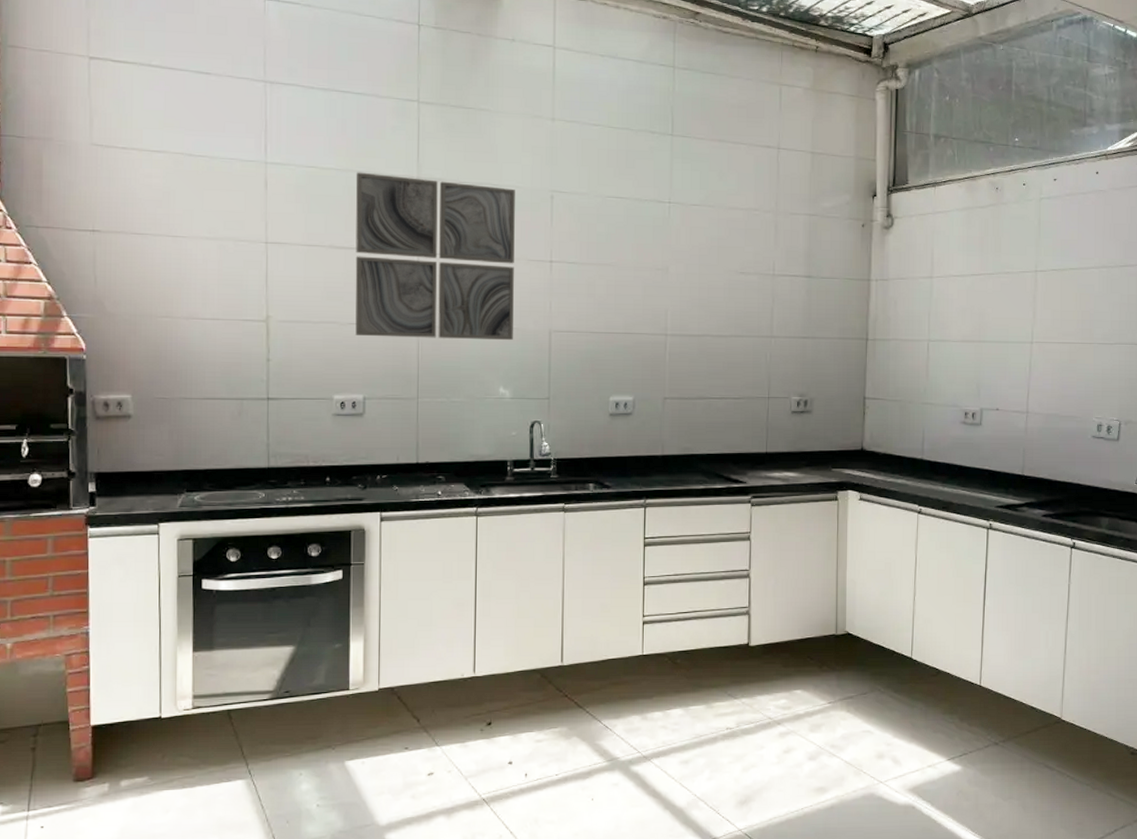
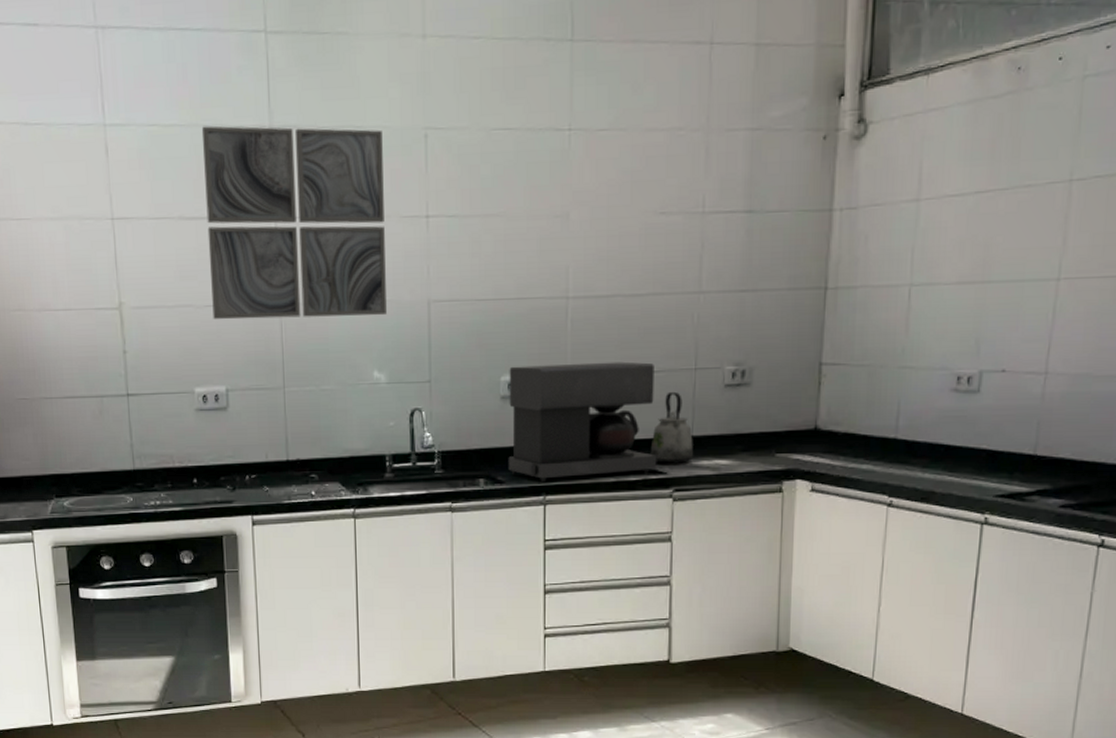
coffee maker: none [614,389,738,488] -> present [508,361,657,483]
kettle: none [733,415,767,475] -> present [650,391,693,464]

